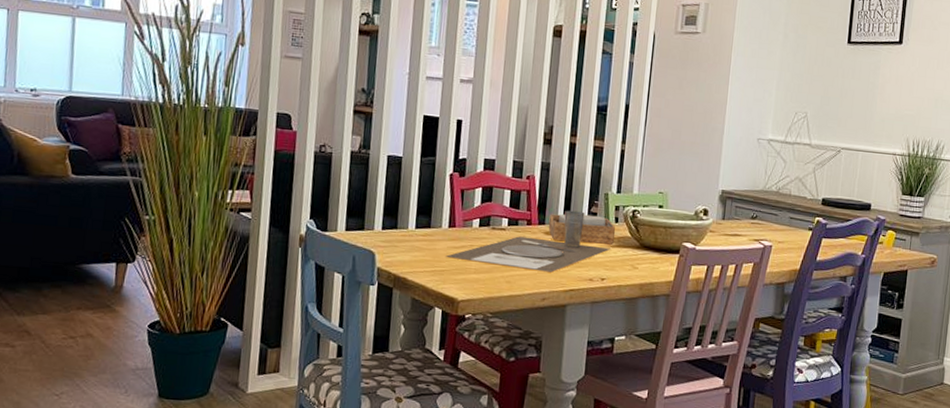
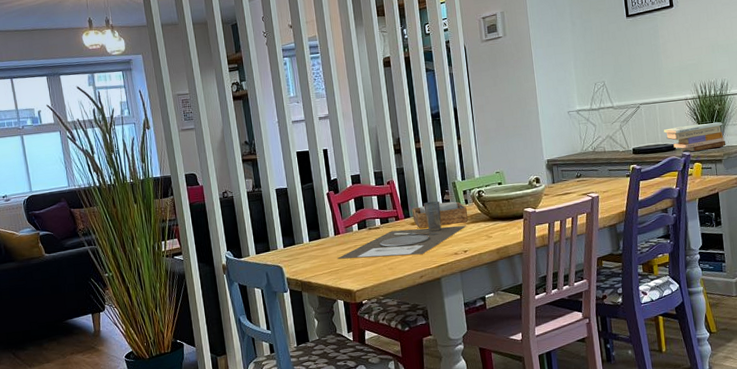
books: none [861,183,929,218] -> present [663,121,726,152]

